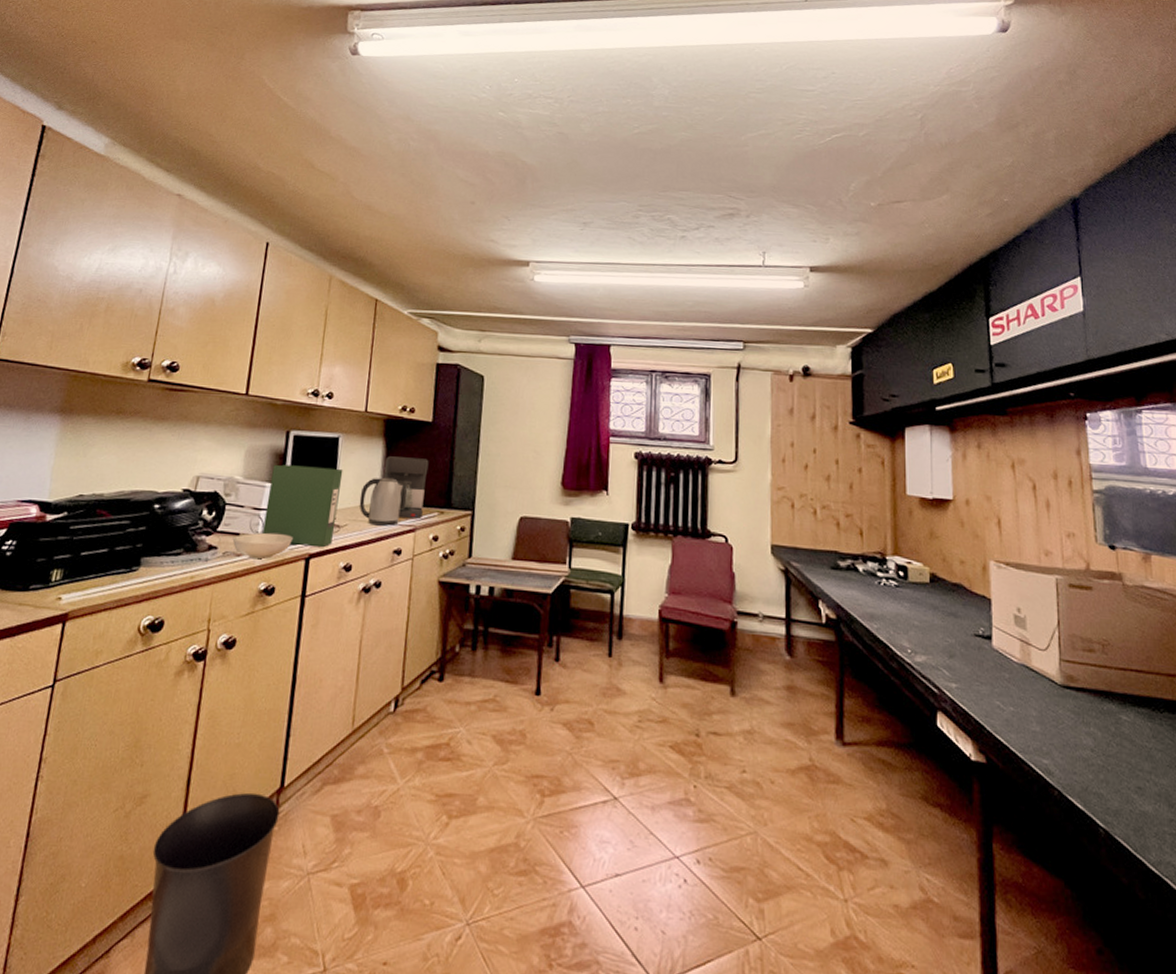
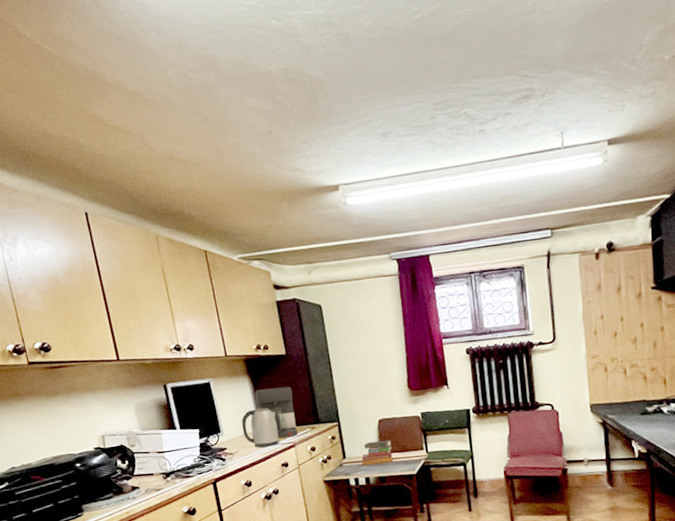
bowl: present [232,532,293,560] -> none [148,467,198,491]
binder: present [262,464,343,547] -> none [162,408,230,474]
books: none [489,542,530,573] -> present [362,440,393,465]

